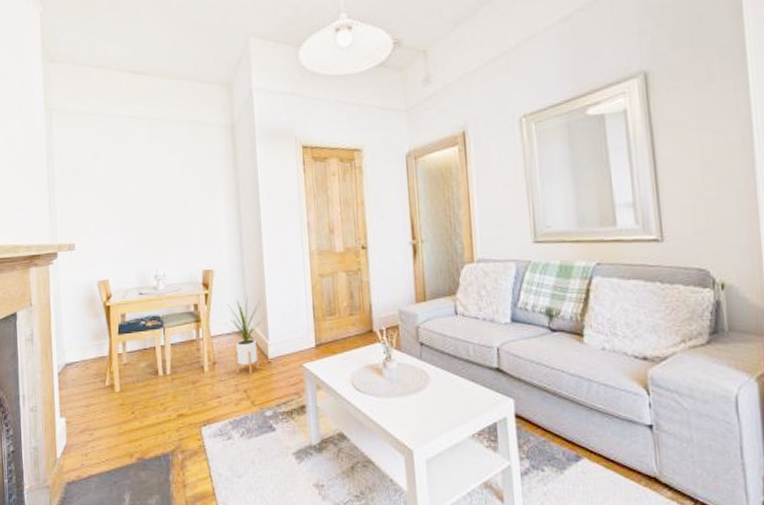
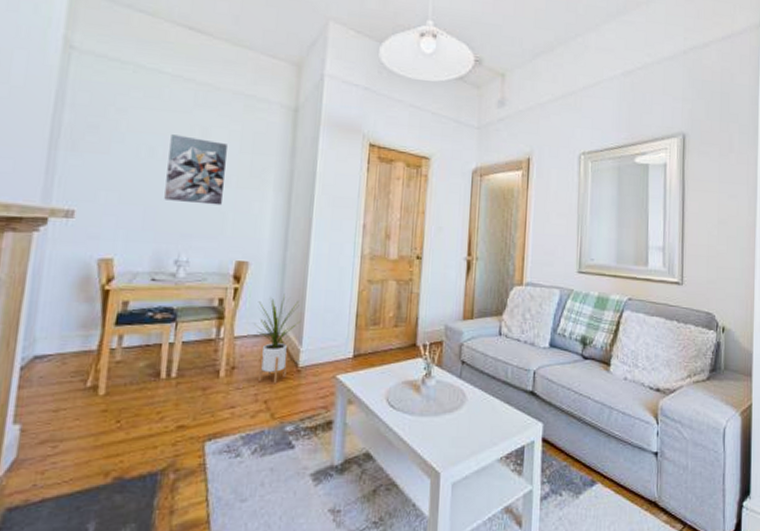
wall art: none [135,167,184,225] -> present [164,134,227,206]

